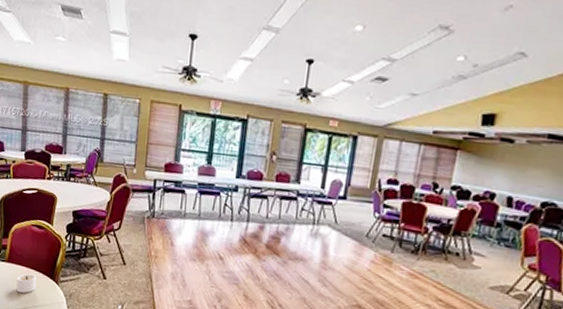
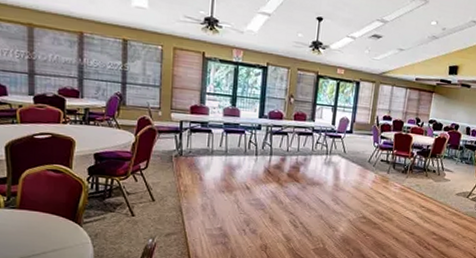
candle: present [16,273,37,294] -> none [31,218,56,239]

